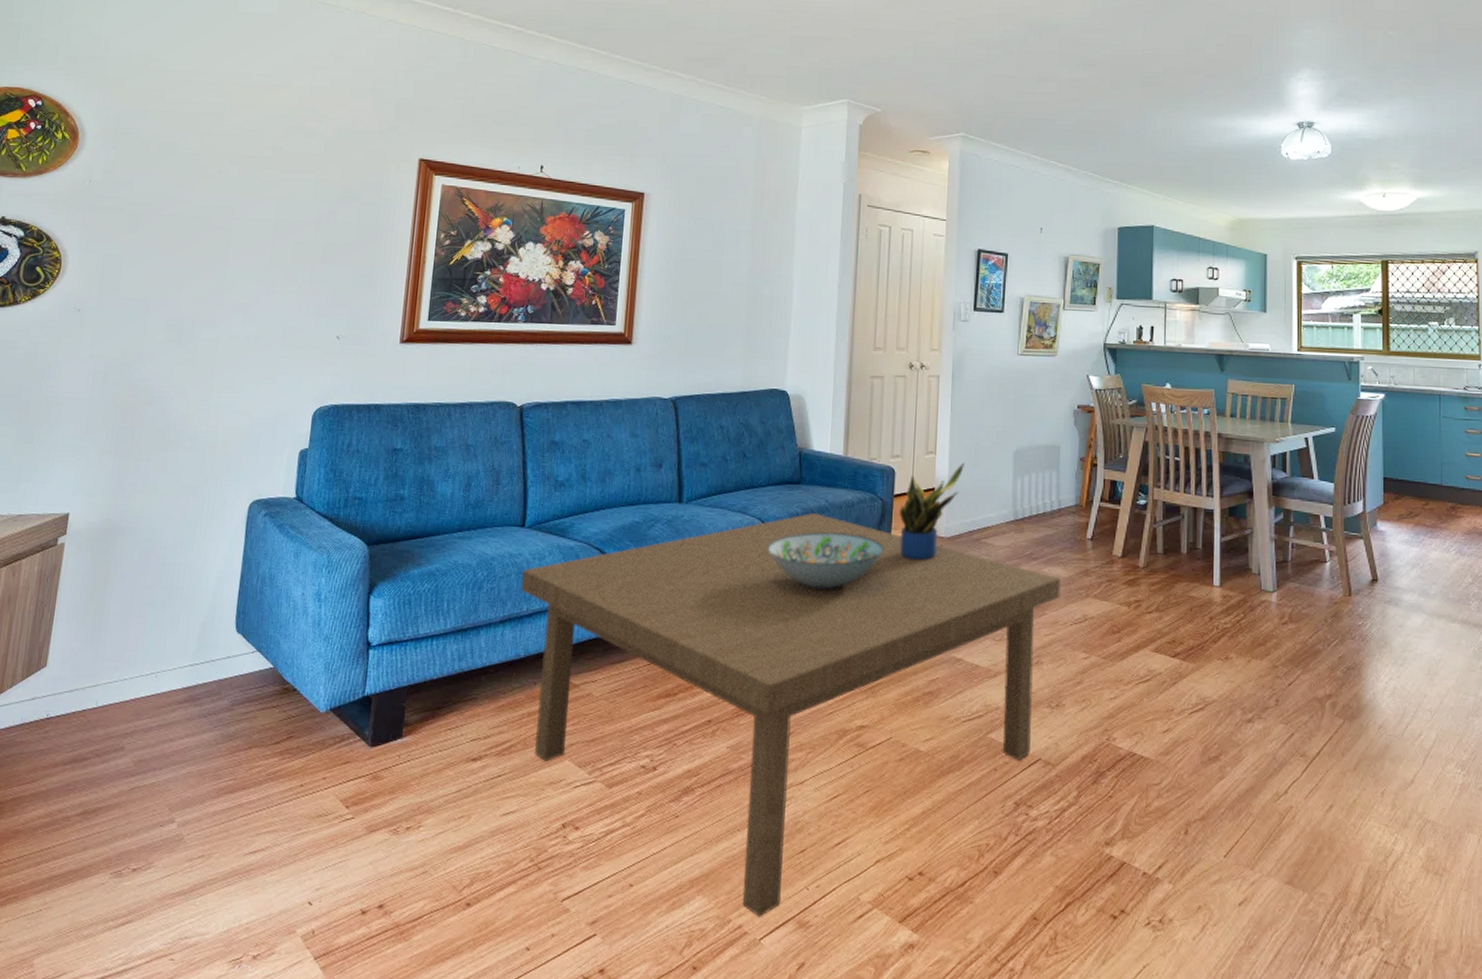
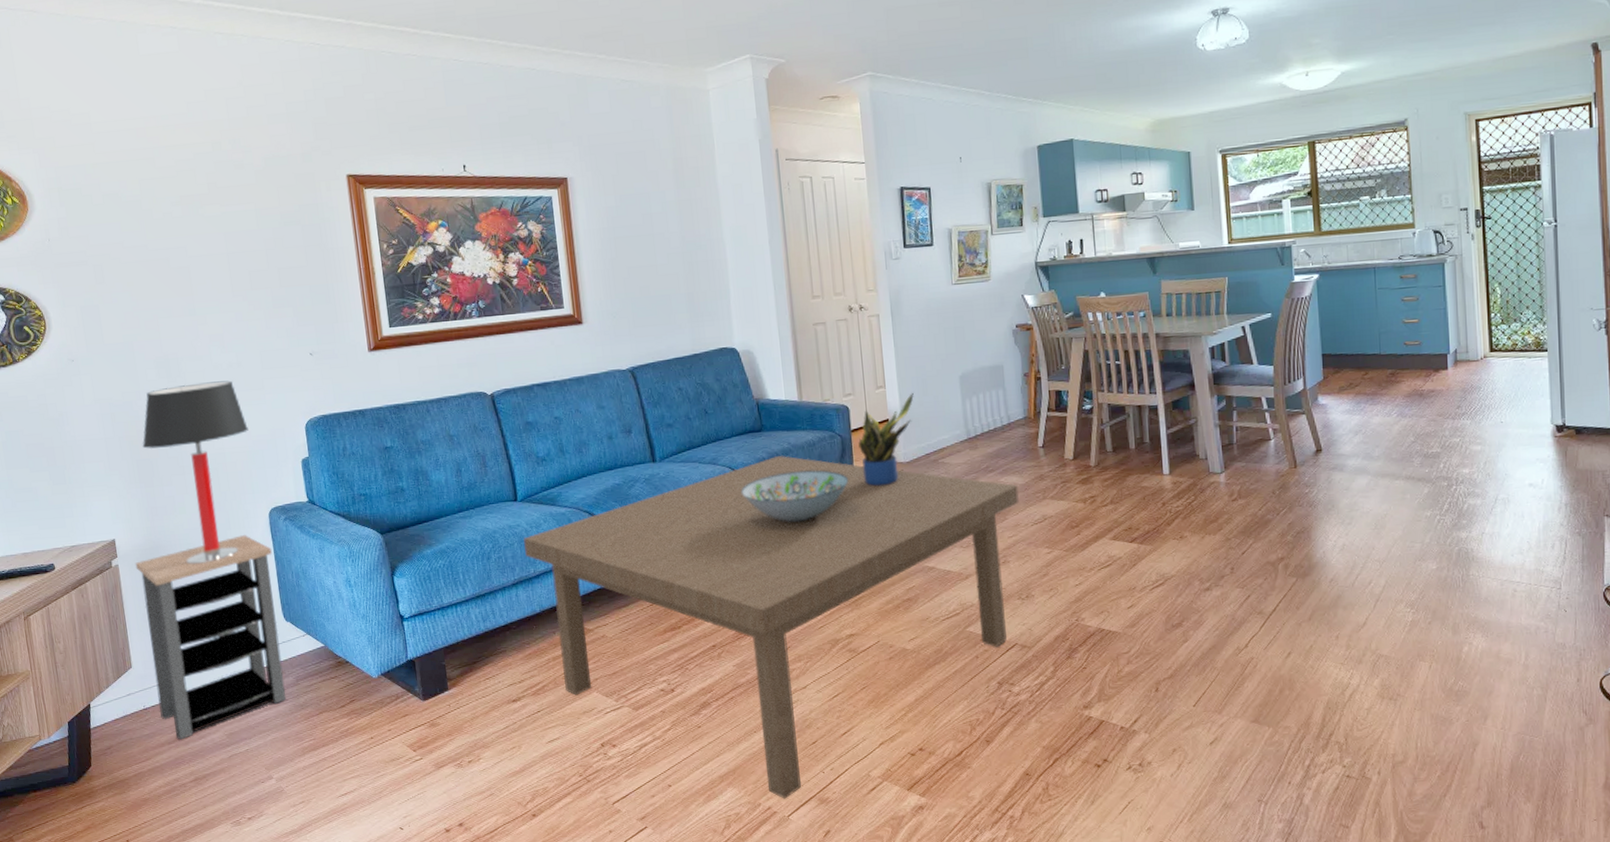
side table: none [63,527,242,762] -> present [135,535,287,740]
table lamp: none [128,352,251,554] -> present [142,380,249,564]

